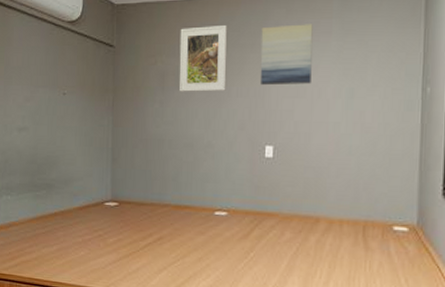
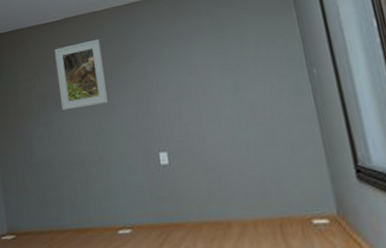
wall art: present [260,24,313,86] -> none [134,25,194,93]

